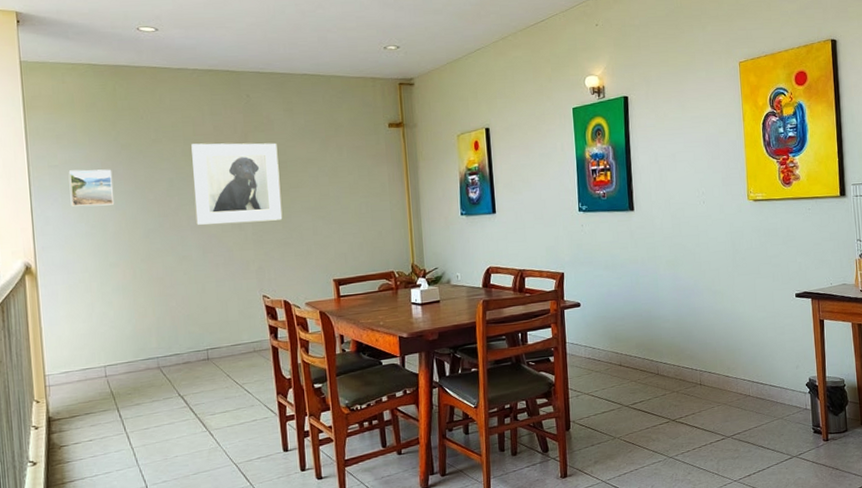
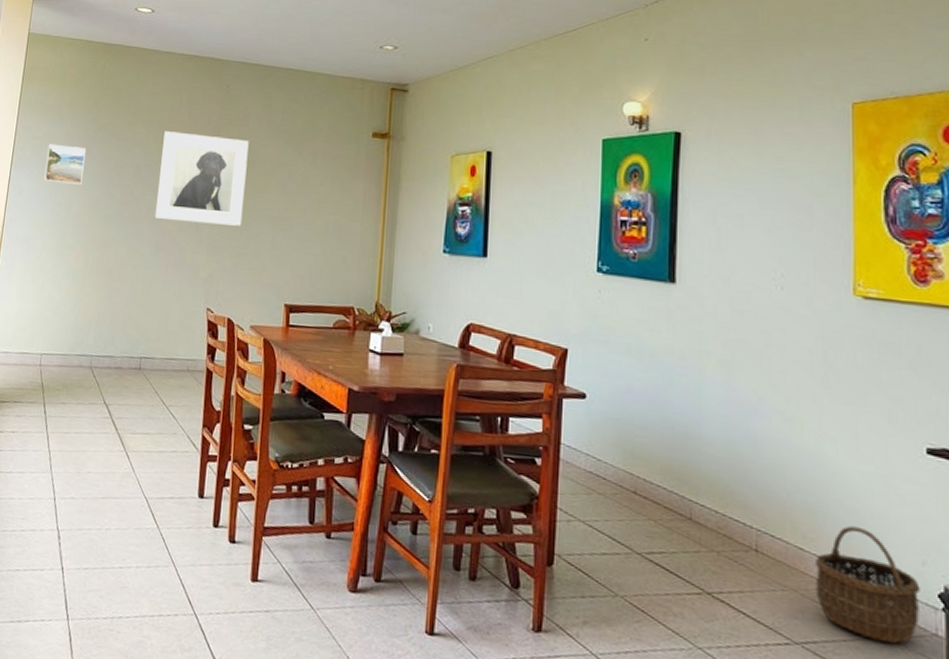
wicker basket: none [735,353,796,422] -> present [814,525,920,644]

